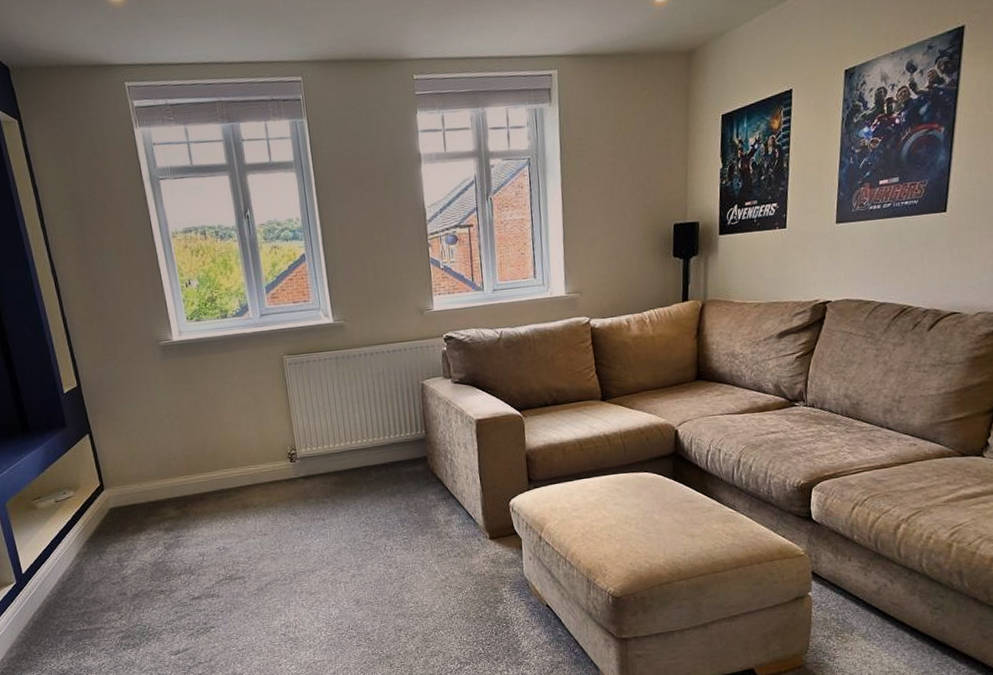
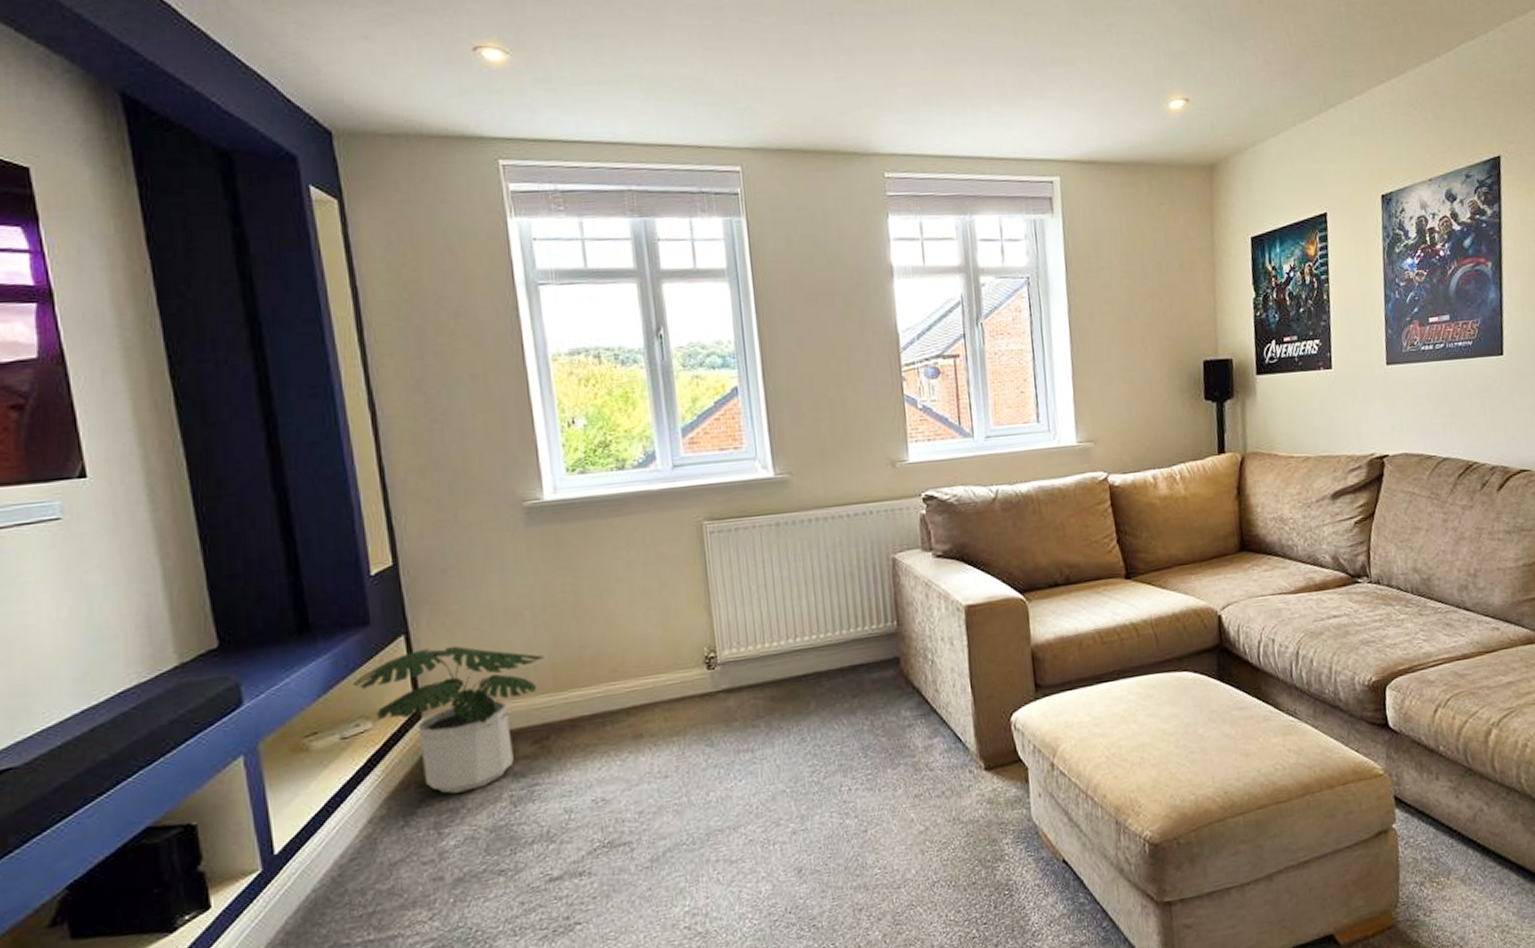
potted plant: none [59,442,181,540] -> present [352,645,545,794]

